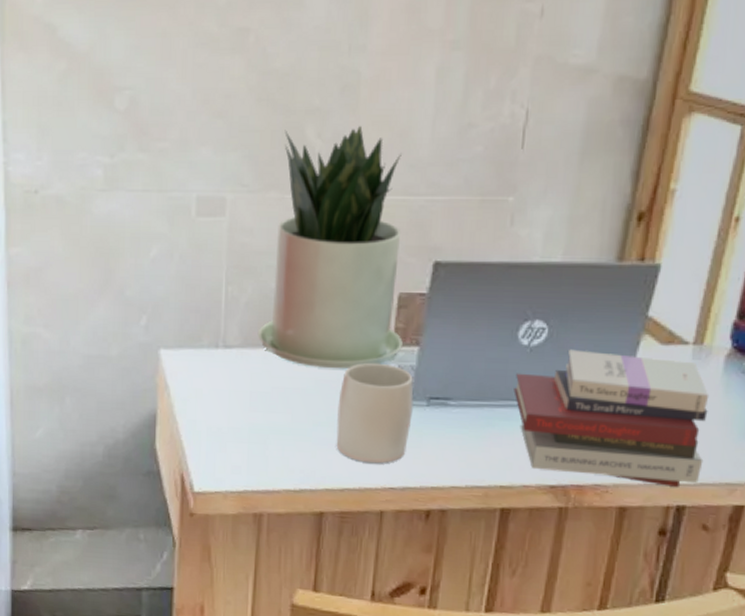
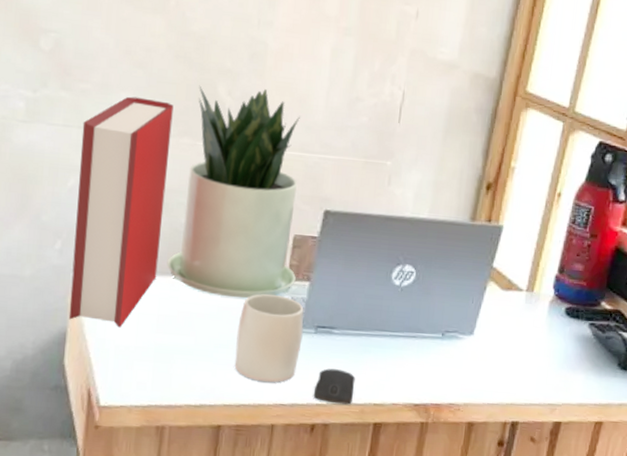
book: none [158,151,258,407] -> present [68,96,174,328]
computer mouse: none [427,446,477,488] -> present [313,368,356,405]
books: present [514,349,710,487] -> none [387,290,538,406]

